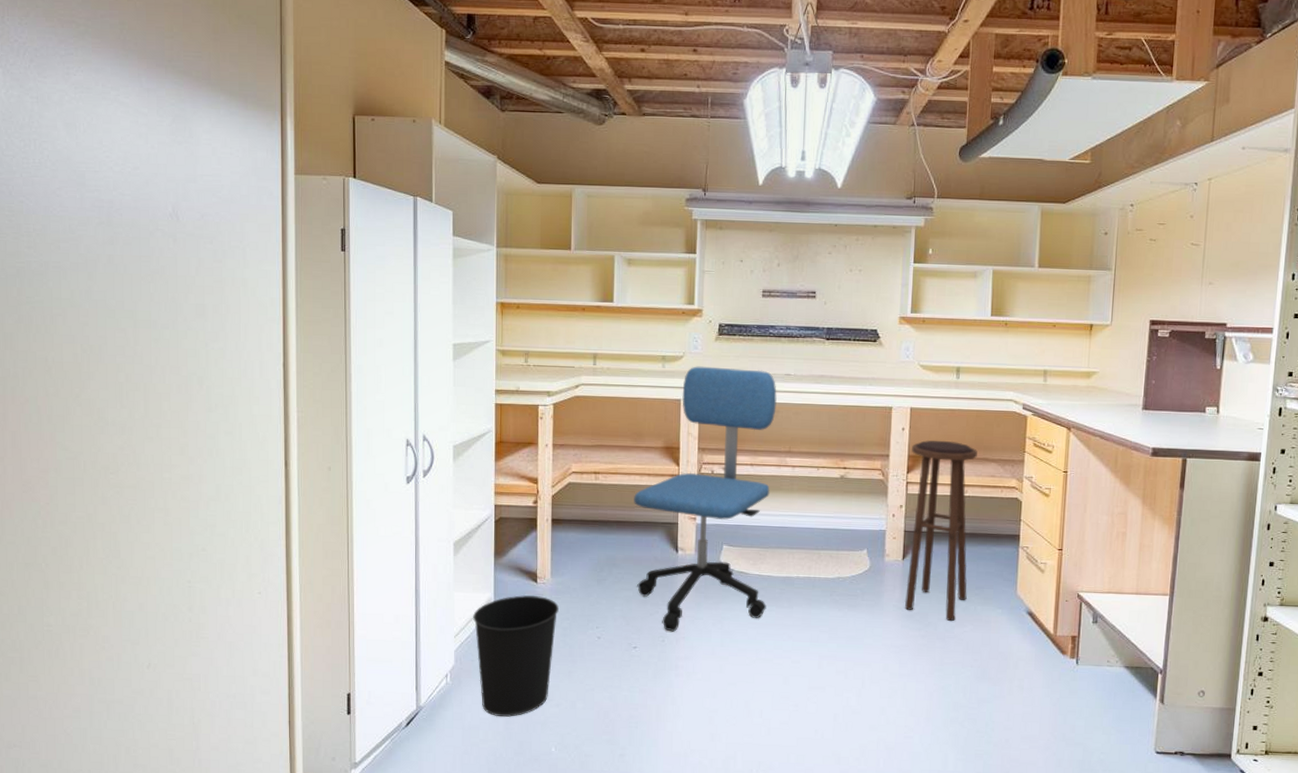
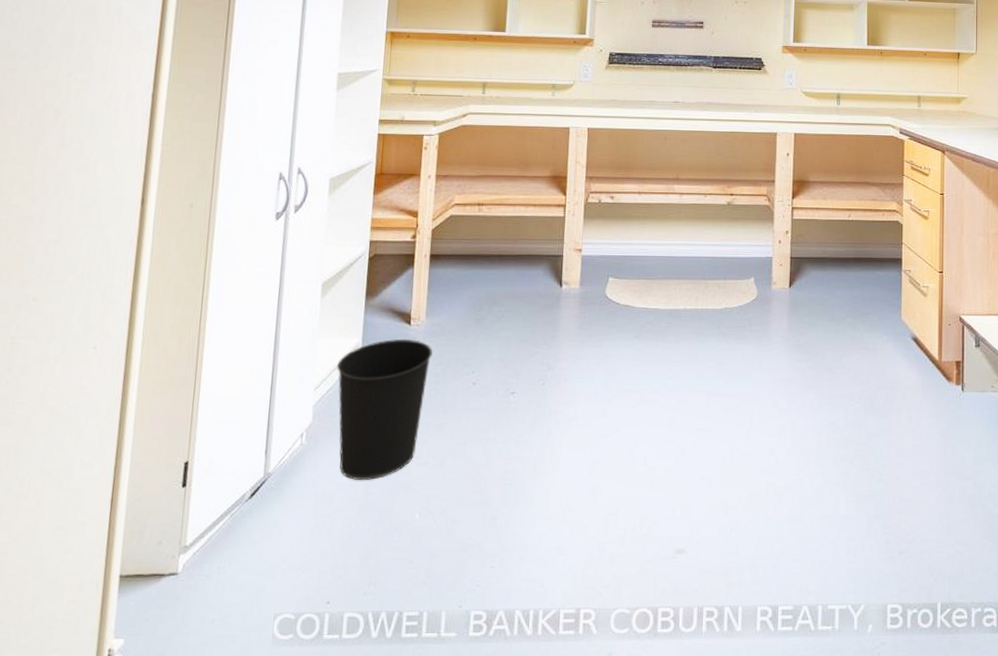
office chair: present [634,366,777,632] -> none [517,94,665,374]
stool: present [904,440,977,621] -> none [792,165,859,350]

